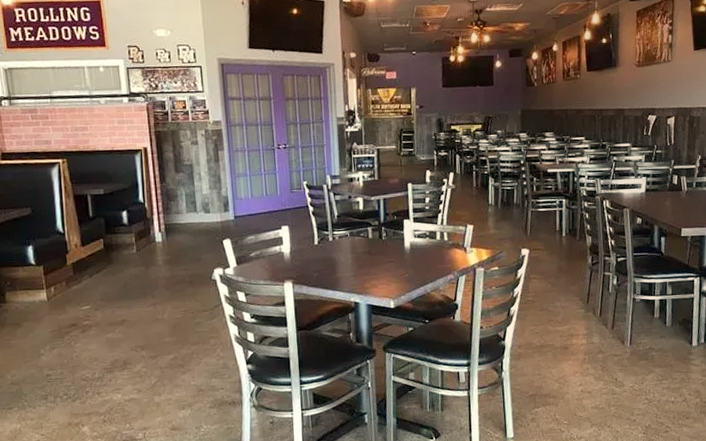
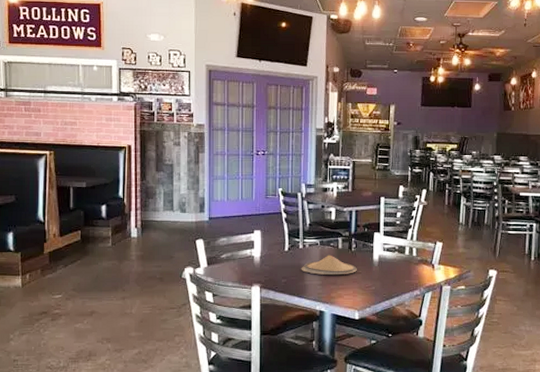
plate: none [332,245,389,266] -> present [301,255,357,276]

